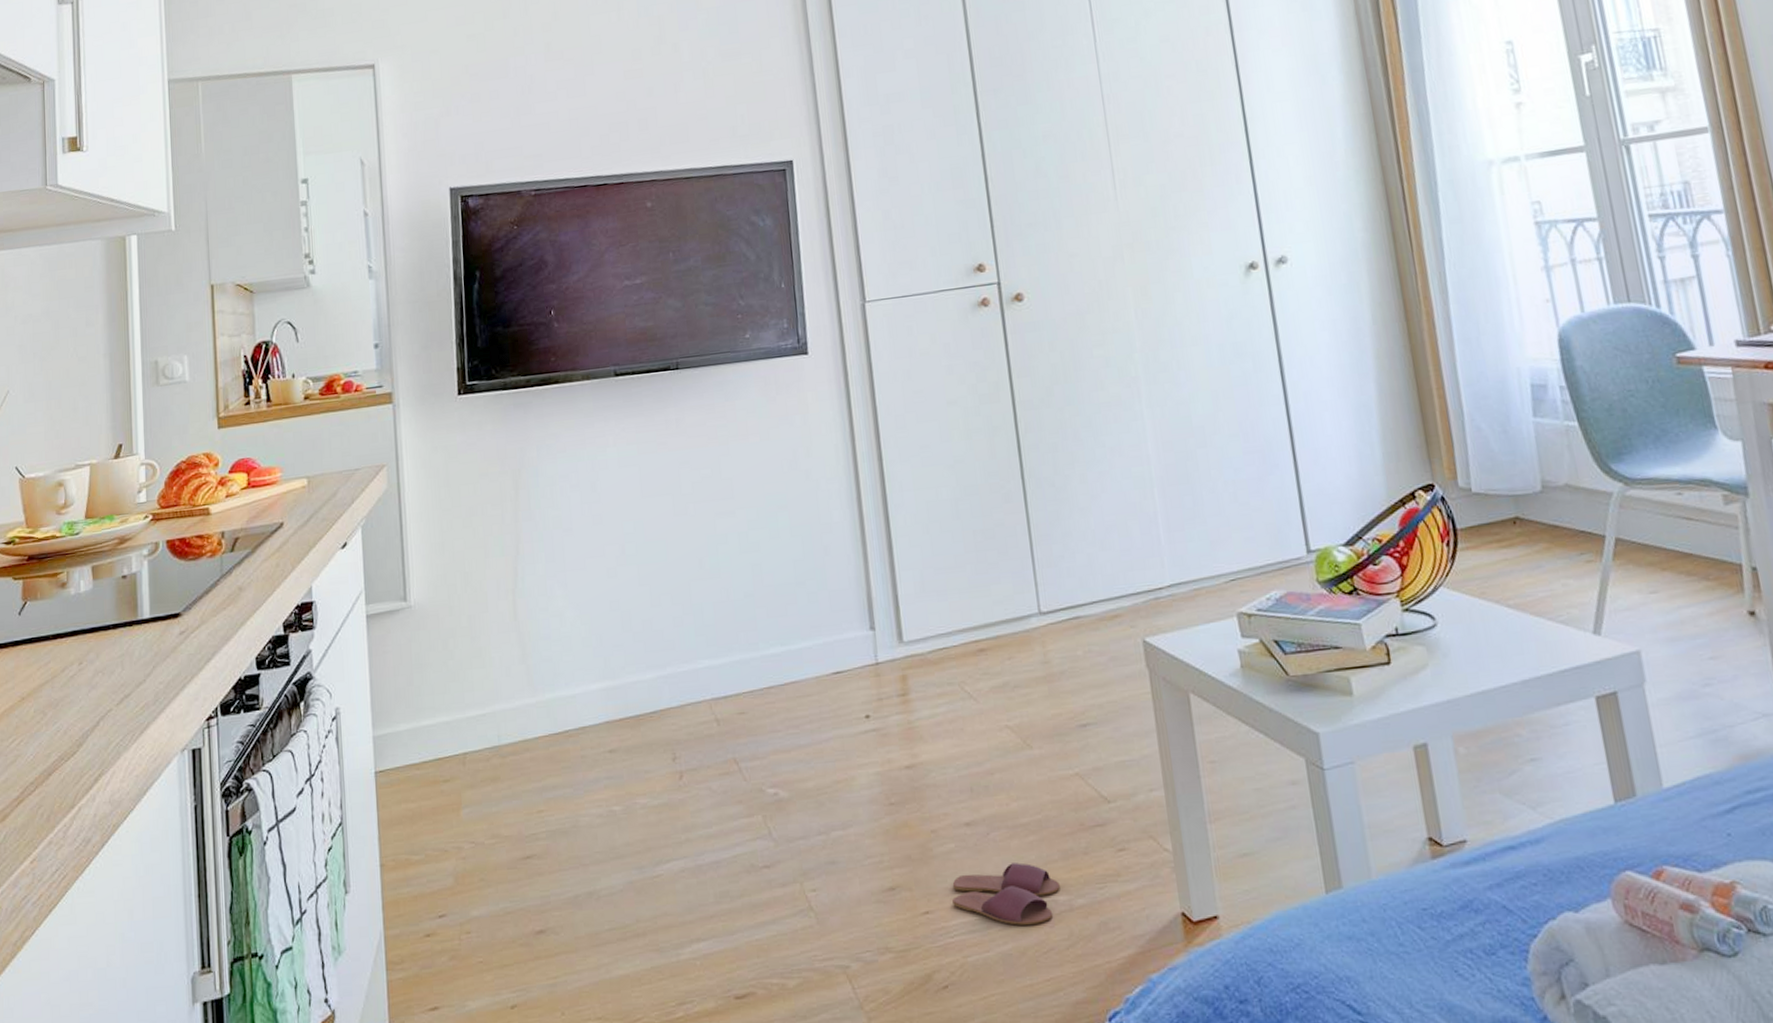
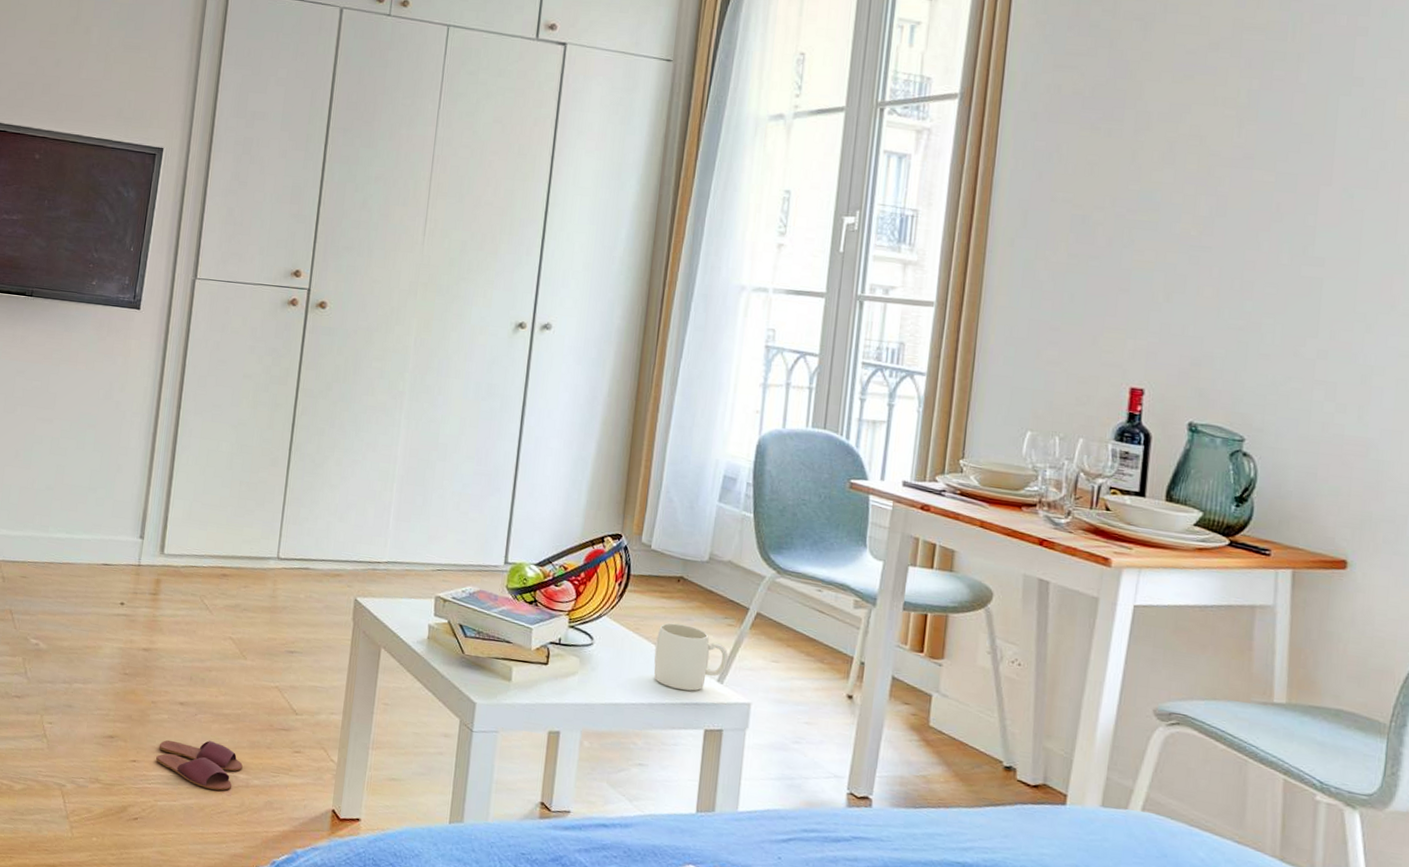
mug: none [1508,573,1599,656] -> present [654,623,729,691]

